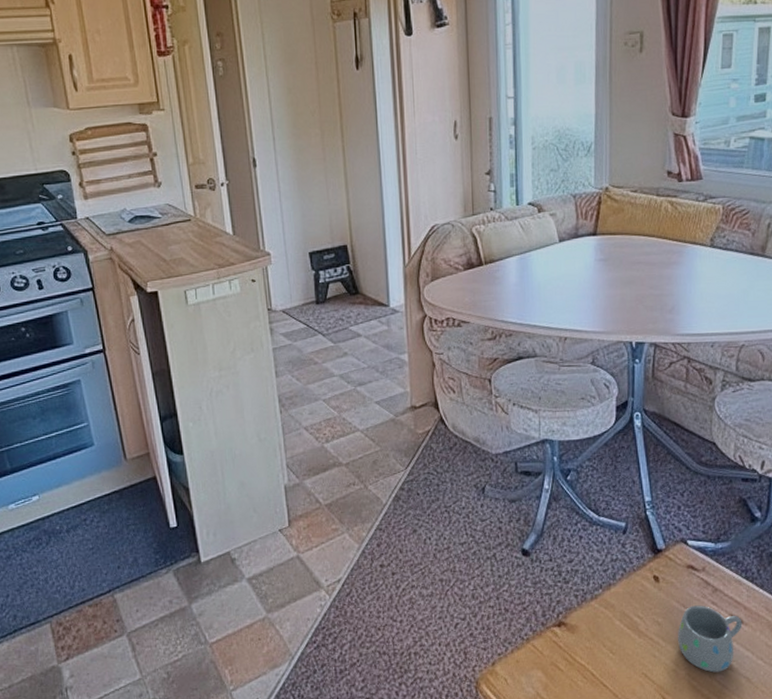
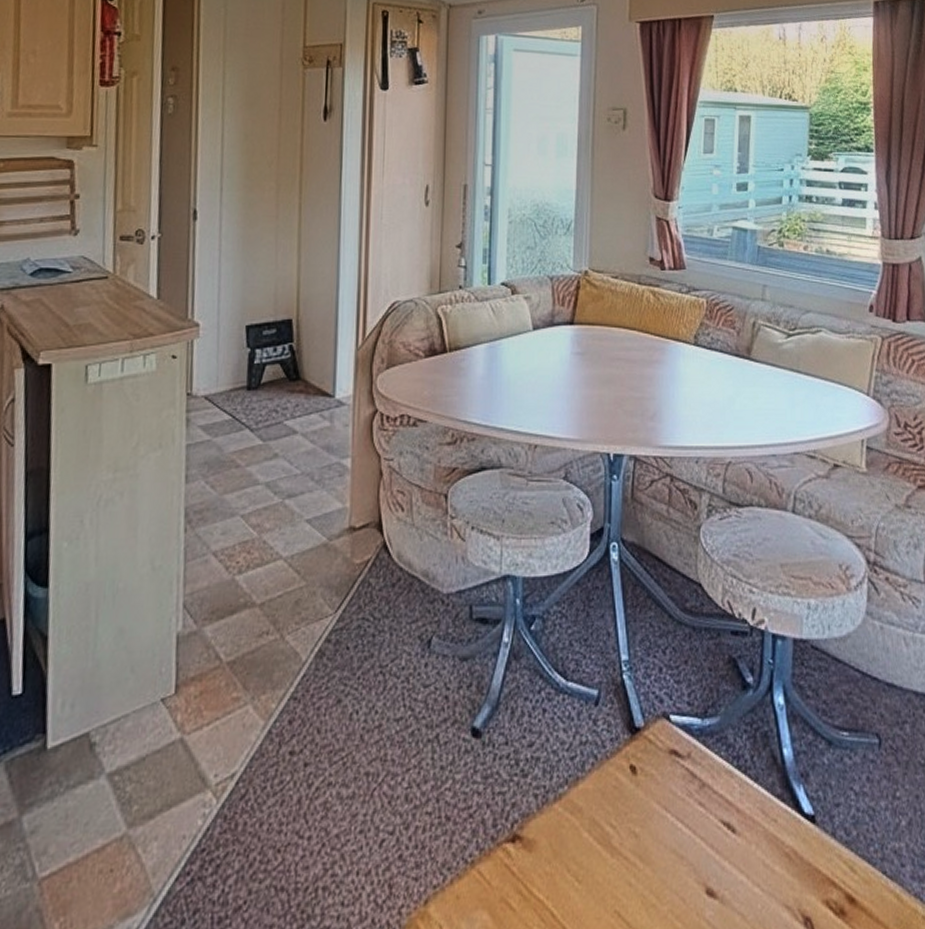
mug: present [678,605,743,673] -> none [659,807,735,908]

